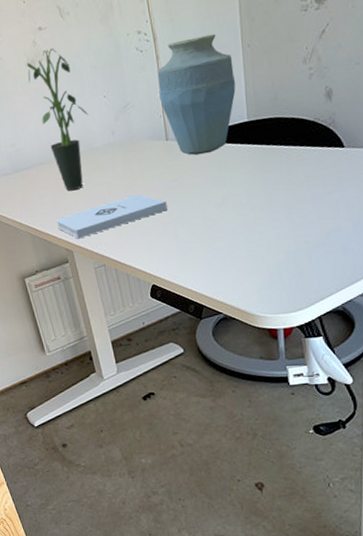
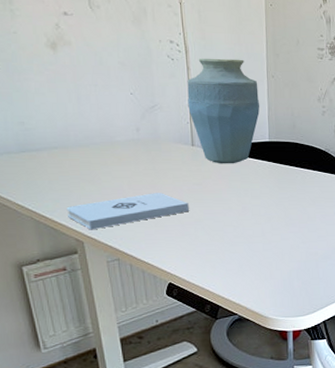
potted plant: present [27,48,89,191] -> none [47,35,113,179]

